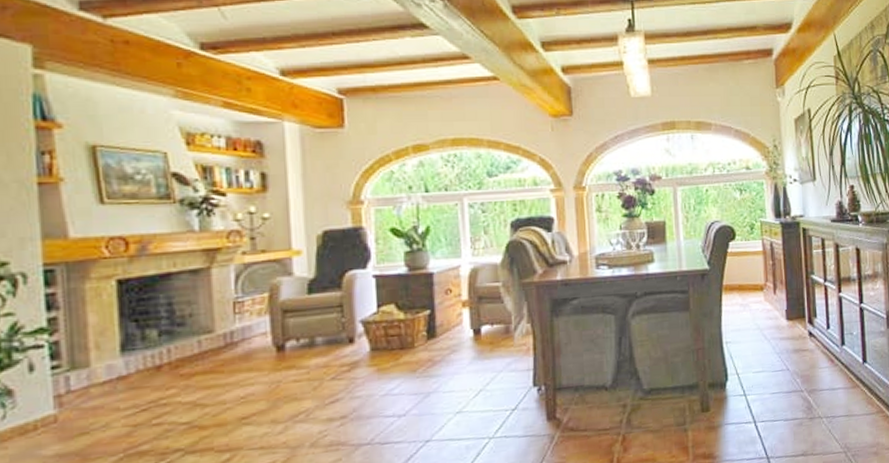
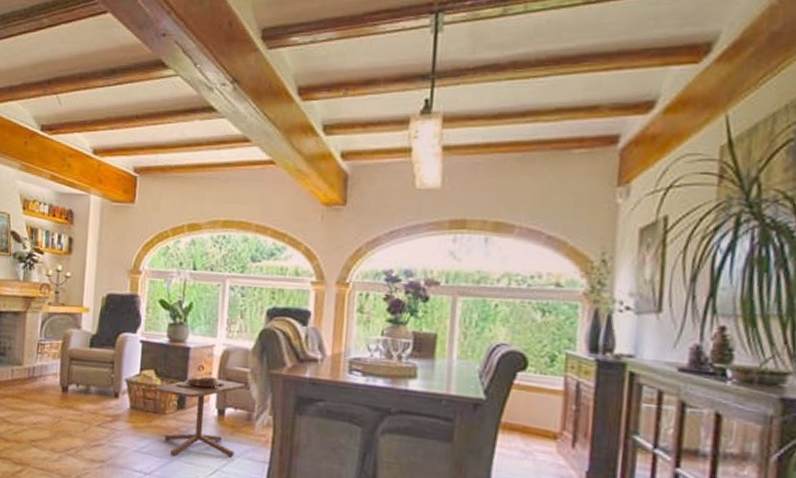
side table: none [397,298,499,389] -> present [154,376,246,458]

